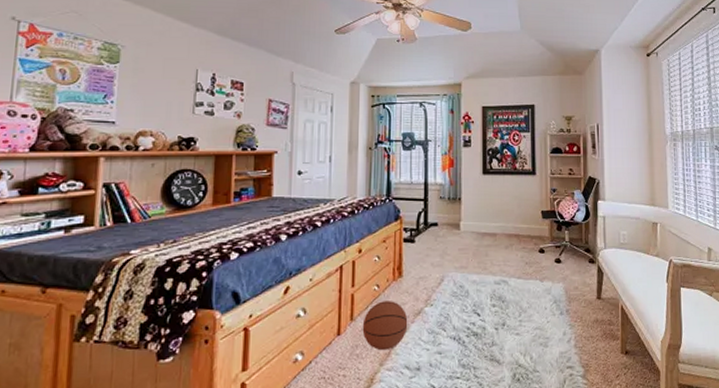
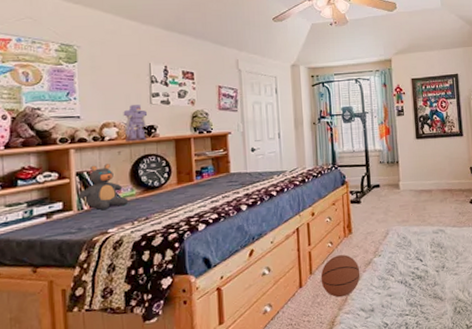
stuffed animal: none [103,176,157,229] -> present [79,164,129,211]
toy robot: none [161,114,189,154] -> present [123,105,150,142]

